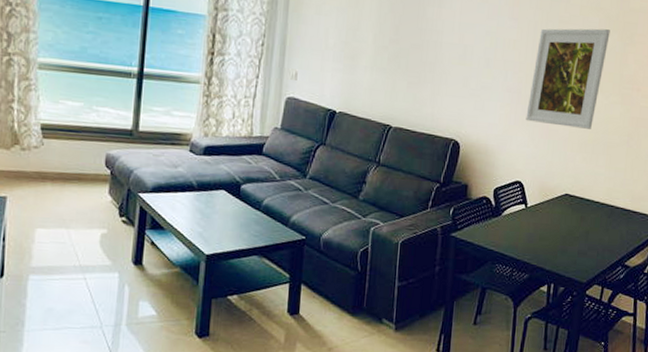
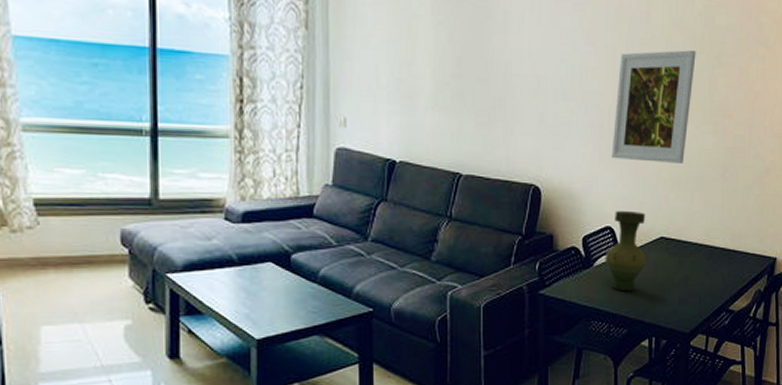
vase: none [512,168,553,241] -> present [604,211,647,292]

